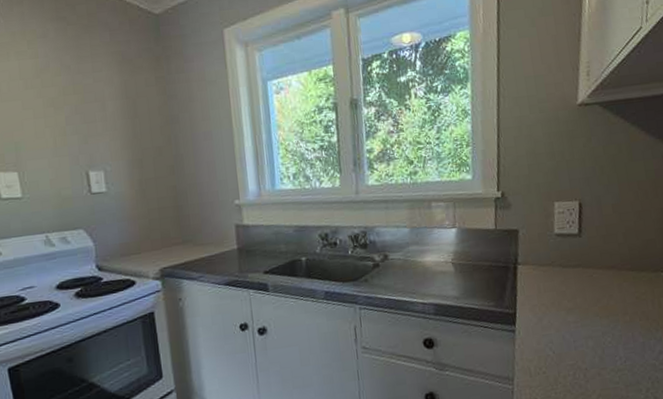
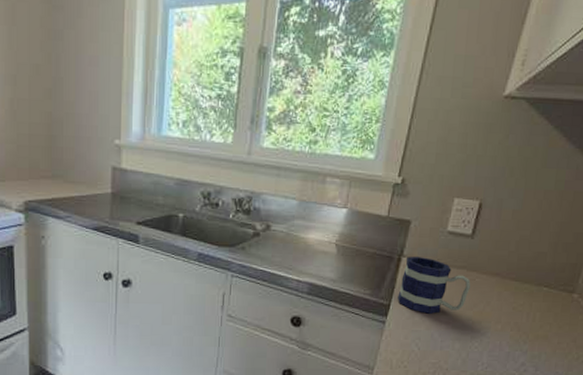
mug: none [521,261,590,316] -> present [397,256,471,314]

